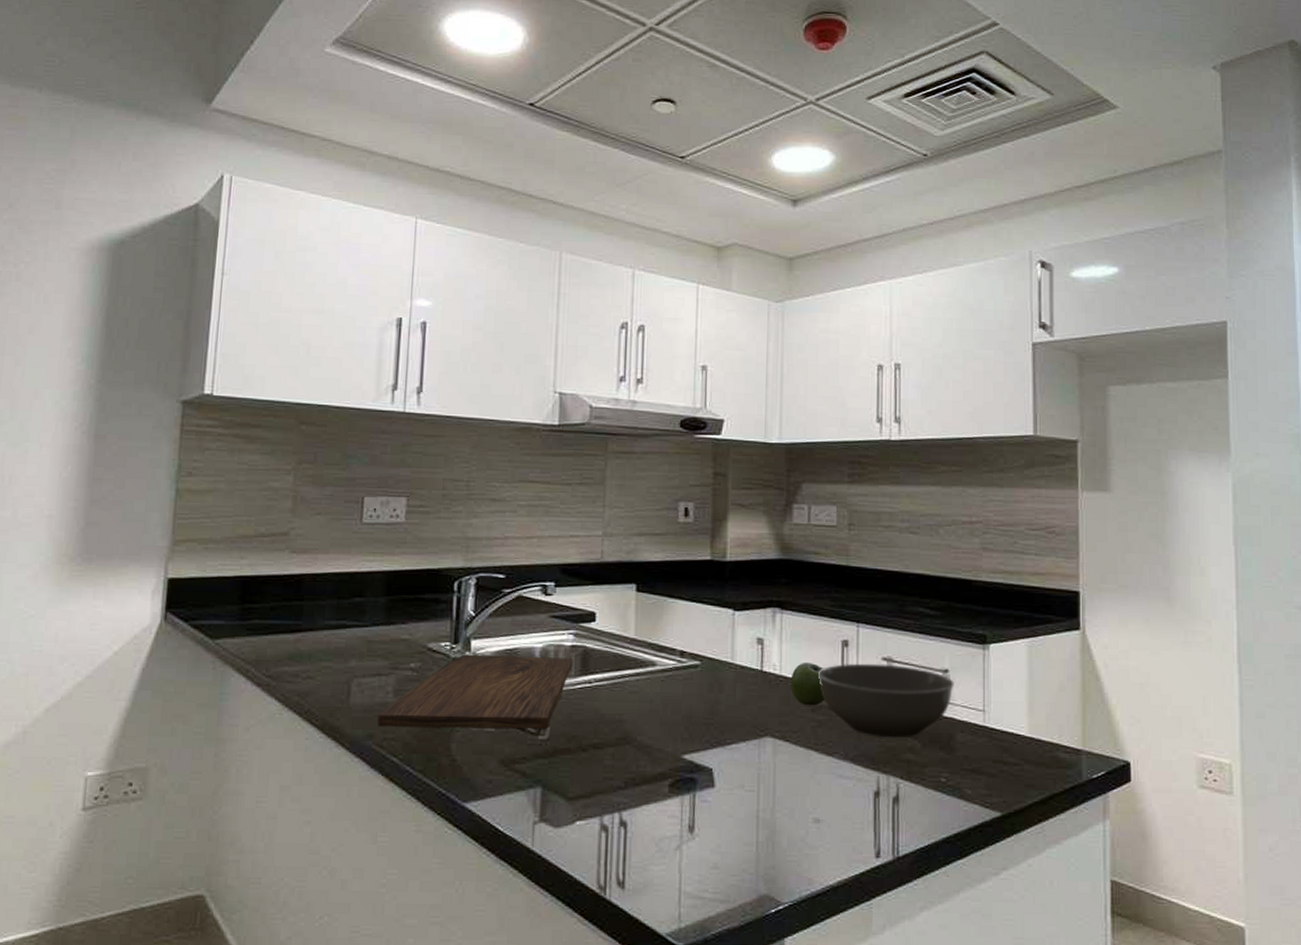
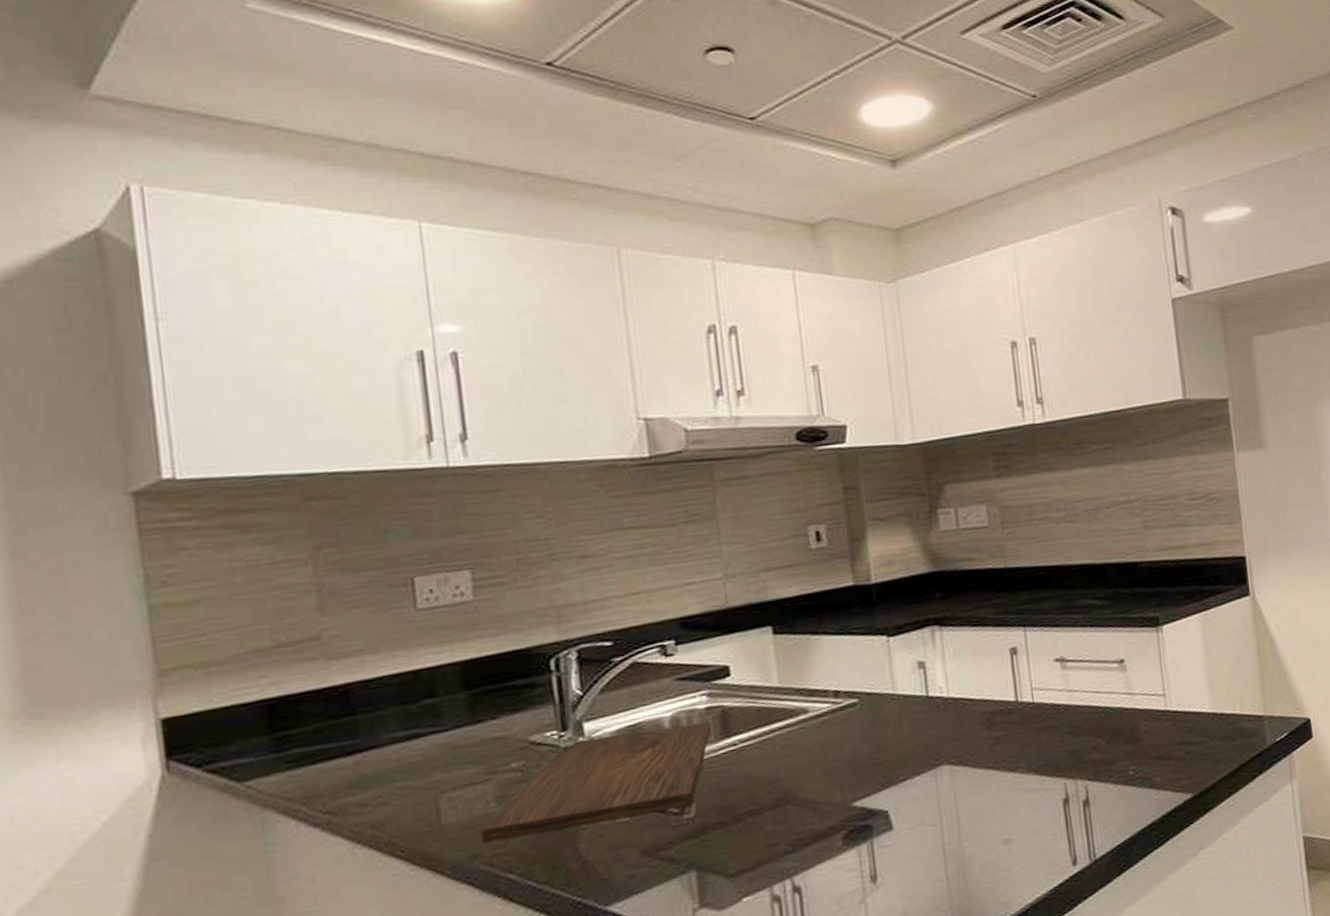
fruit: present [790,662,825,706] -> none [959,677,1000,725]
bowl: present [817,663,954,738] -> none [988,663,1132,743]

